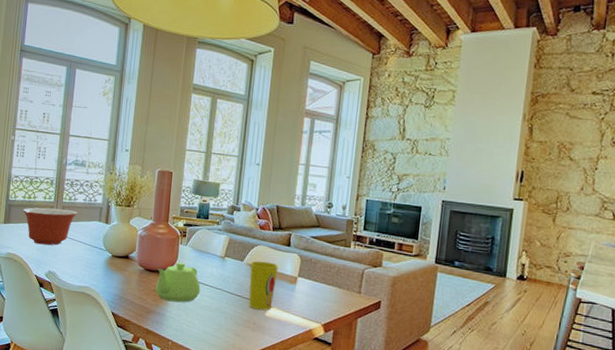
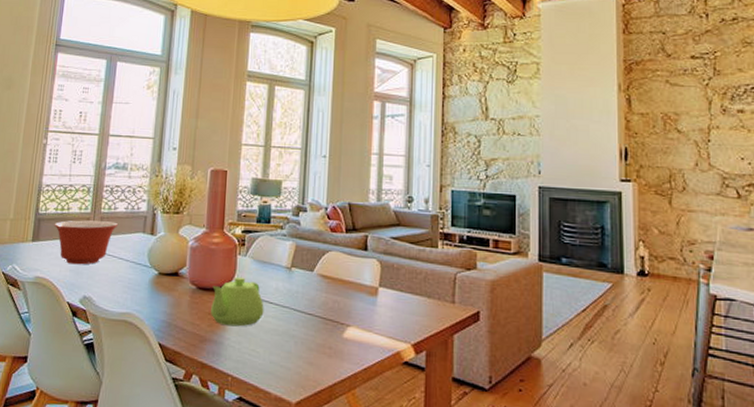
cup: present [248,261,279,310] -> none [322,270,355,330]

